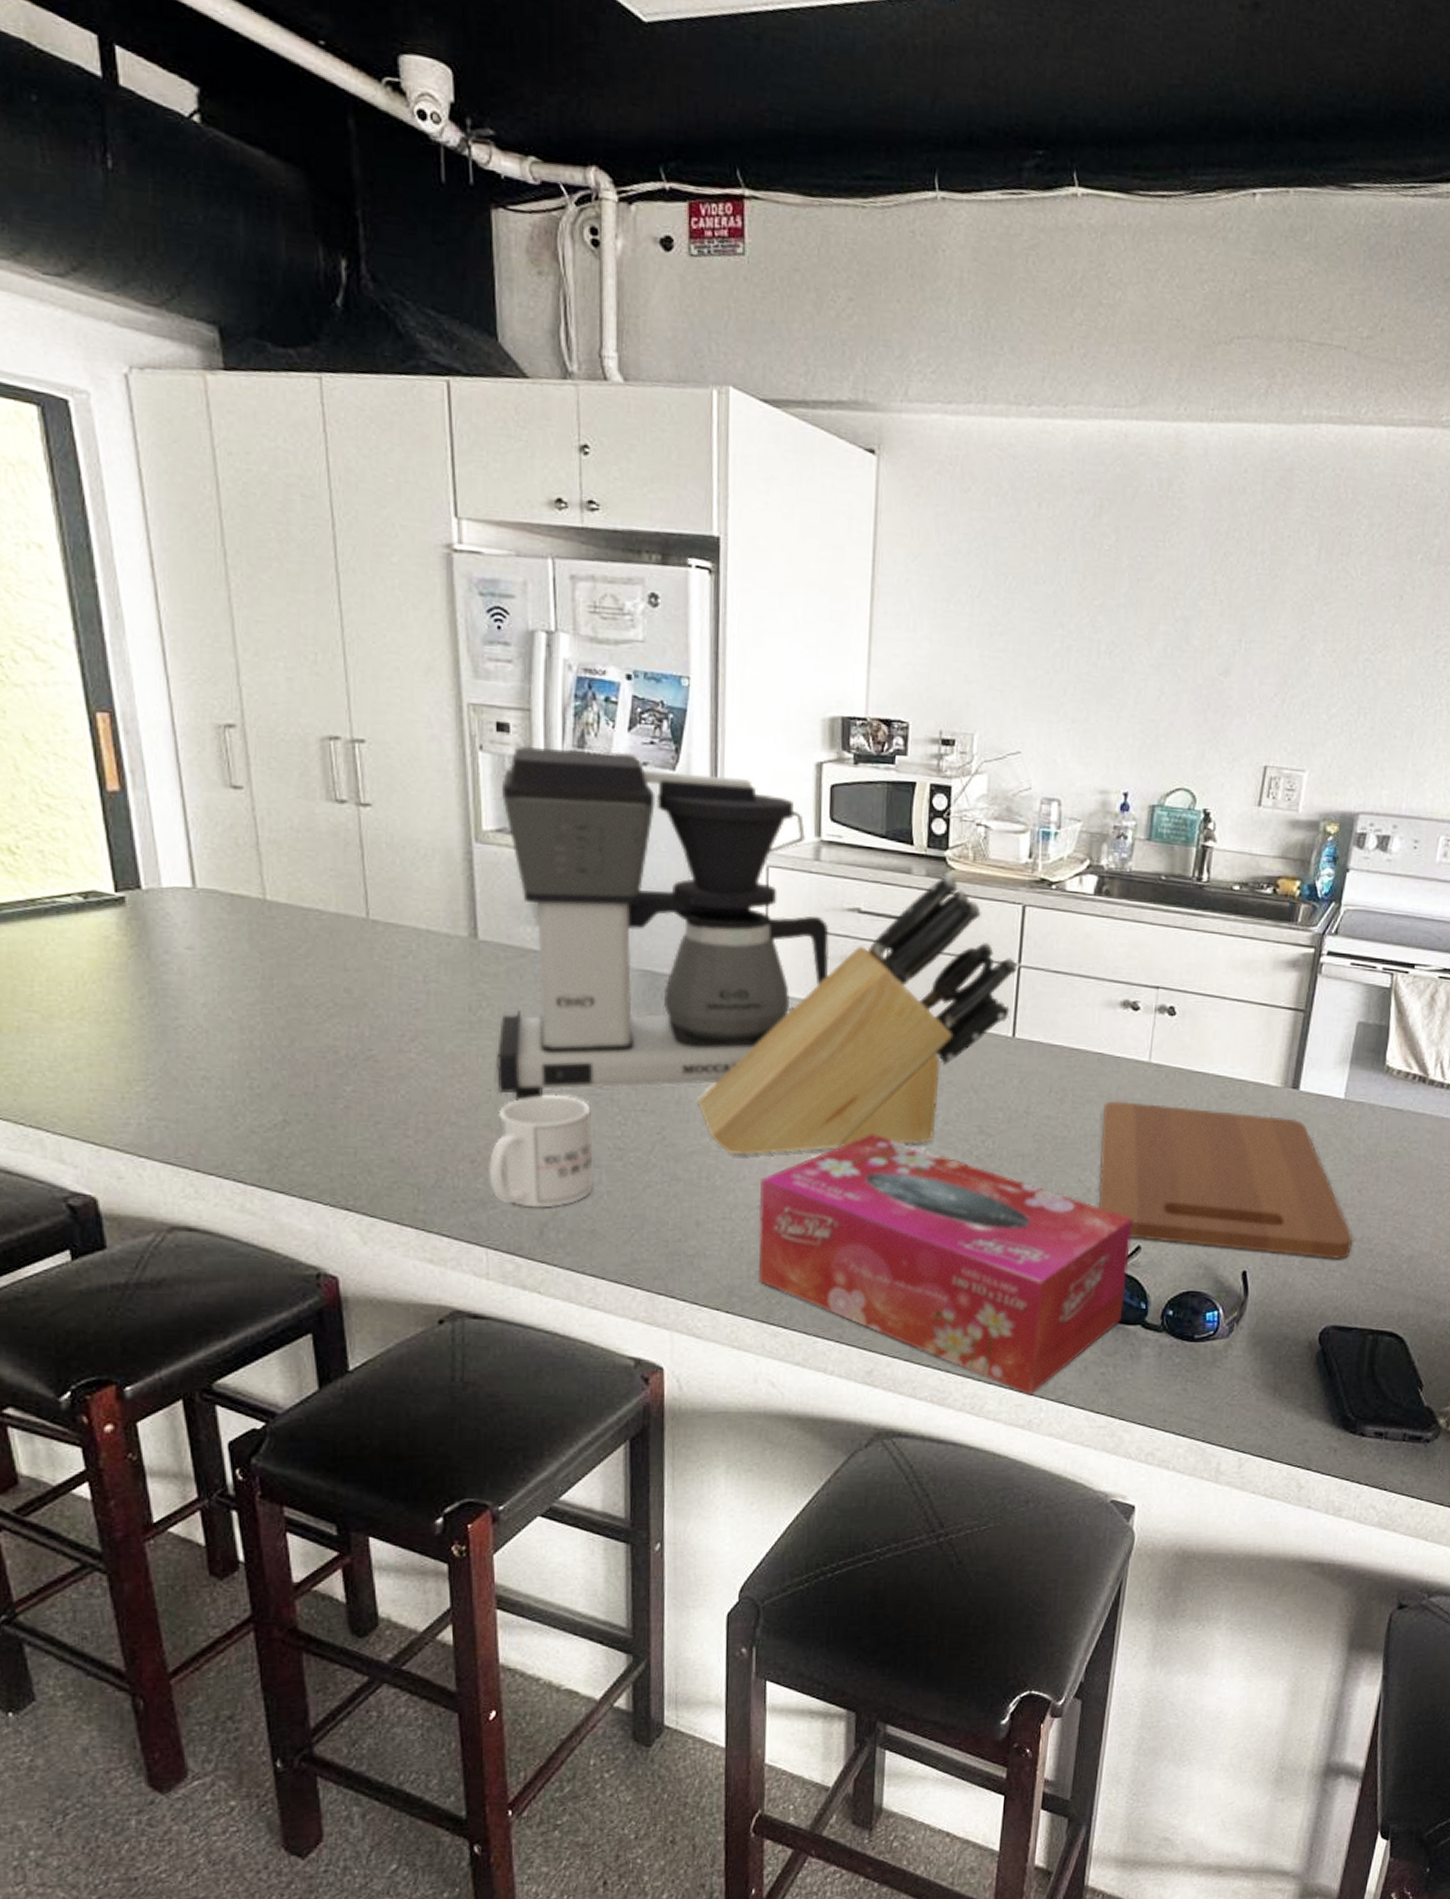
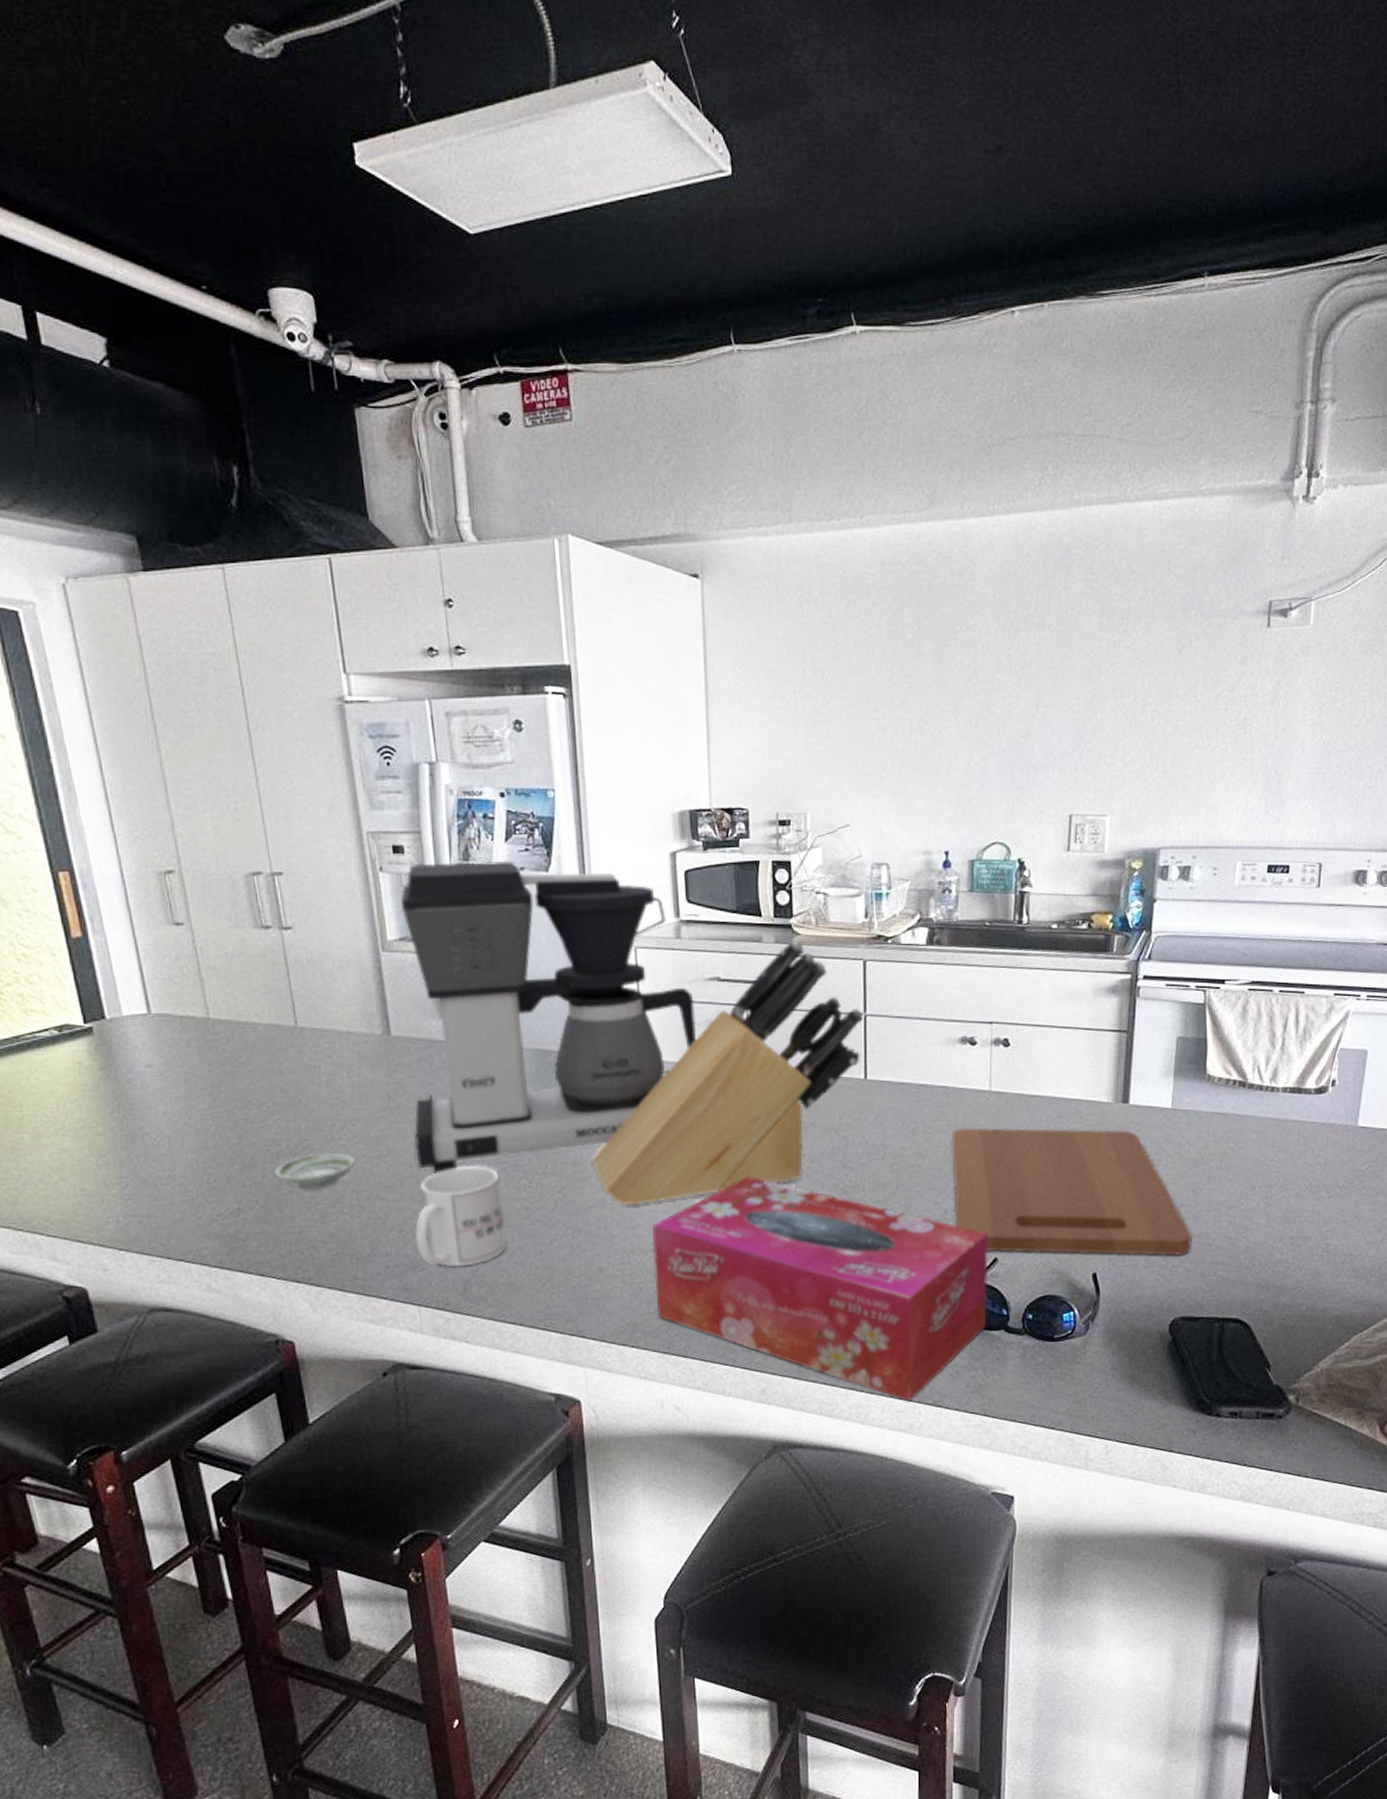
saucer: none [330,1065,427,1106] -> present [274,1152,357,1189]

